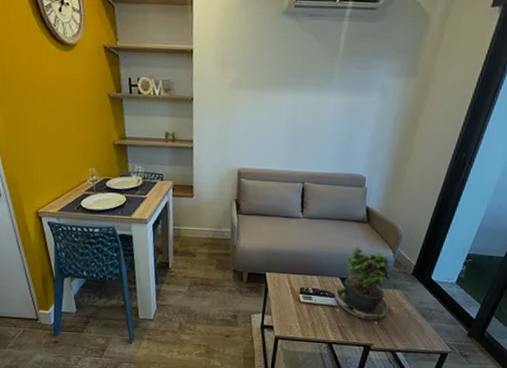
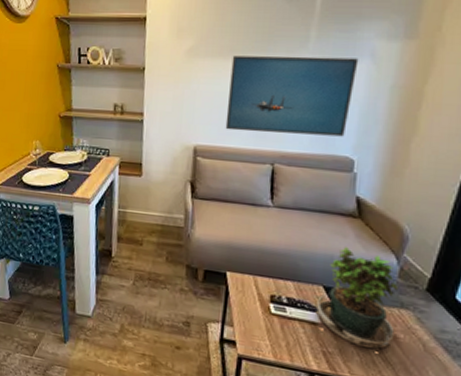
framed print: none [264,88,372,159] -> present [225,55,359,137]

